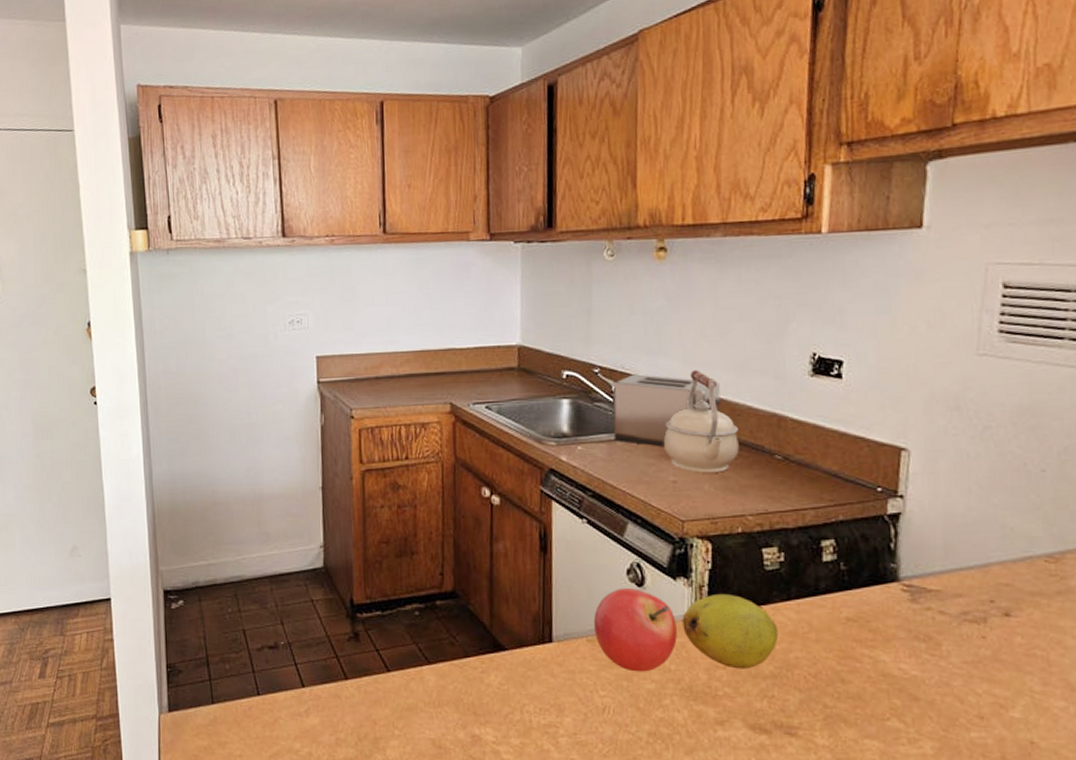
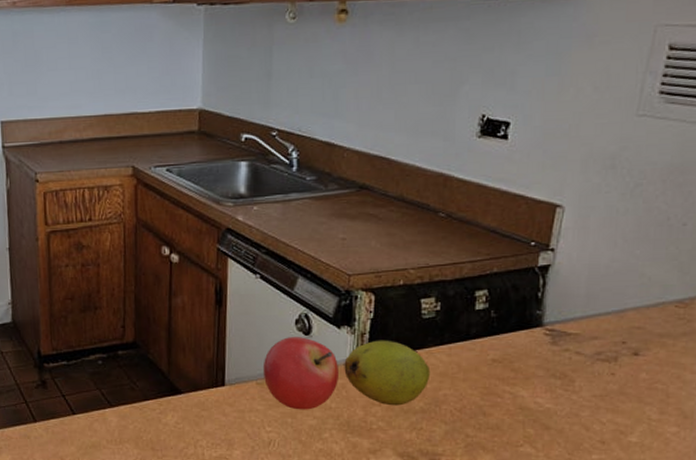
toaster: present [612,374,721,447] -> none [287,136,393,207]
kettle: present [663,370,739,473] -> none [335,132,406,231]

